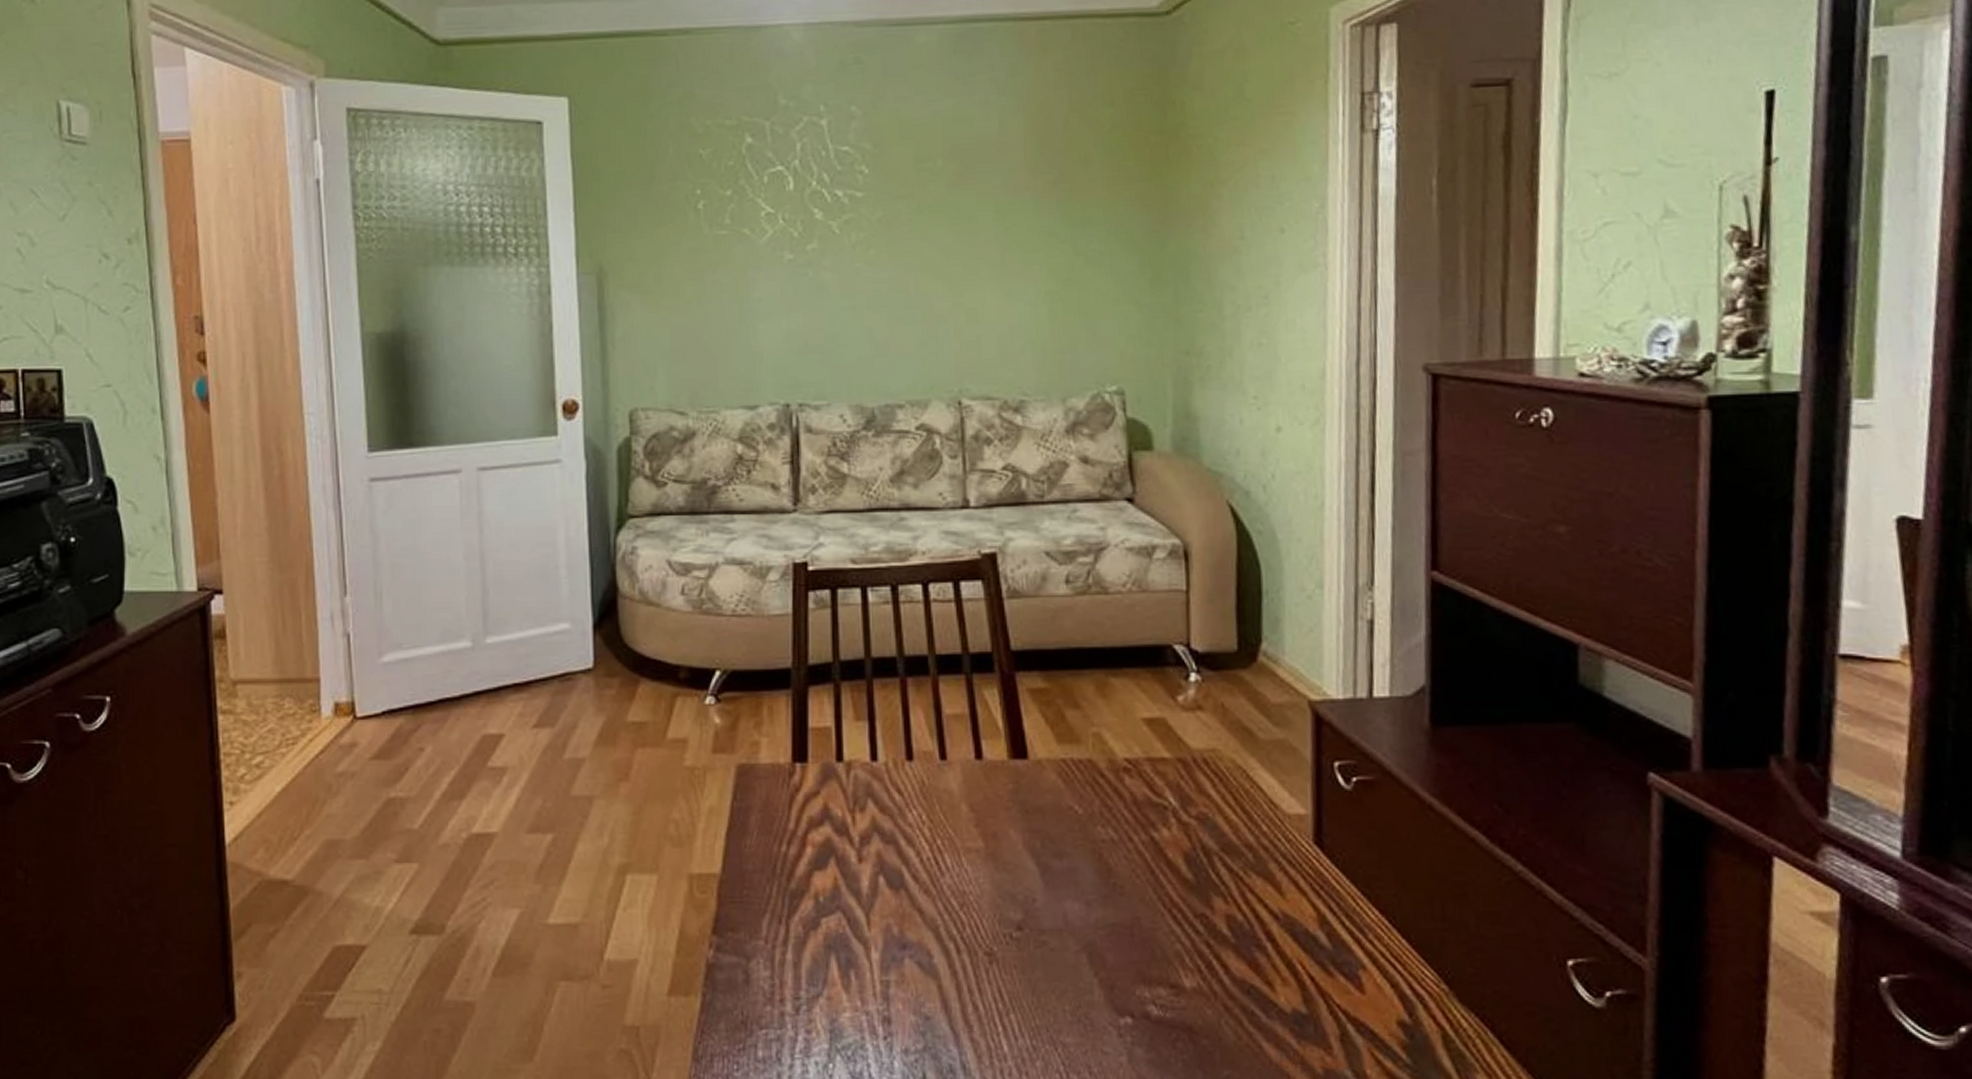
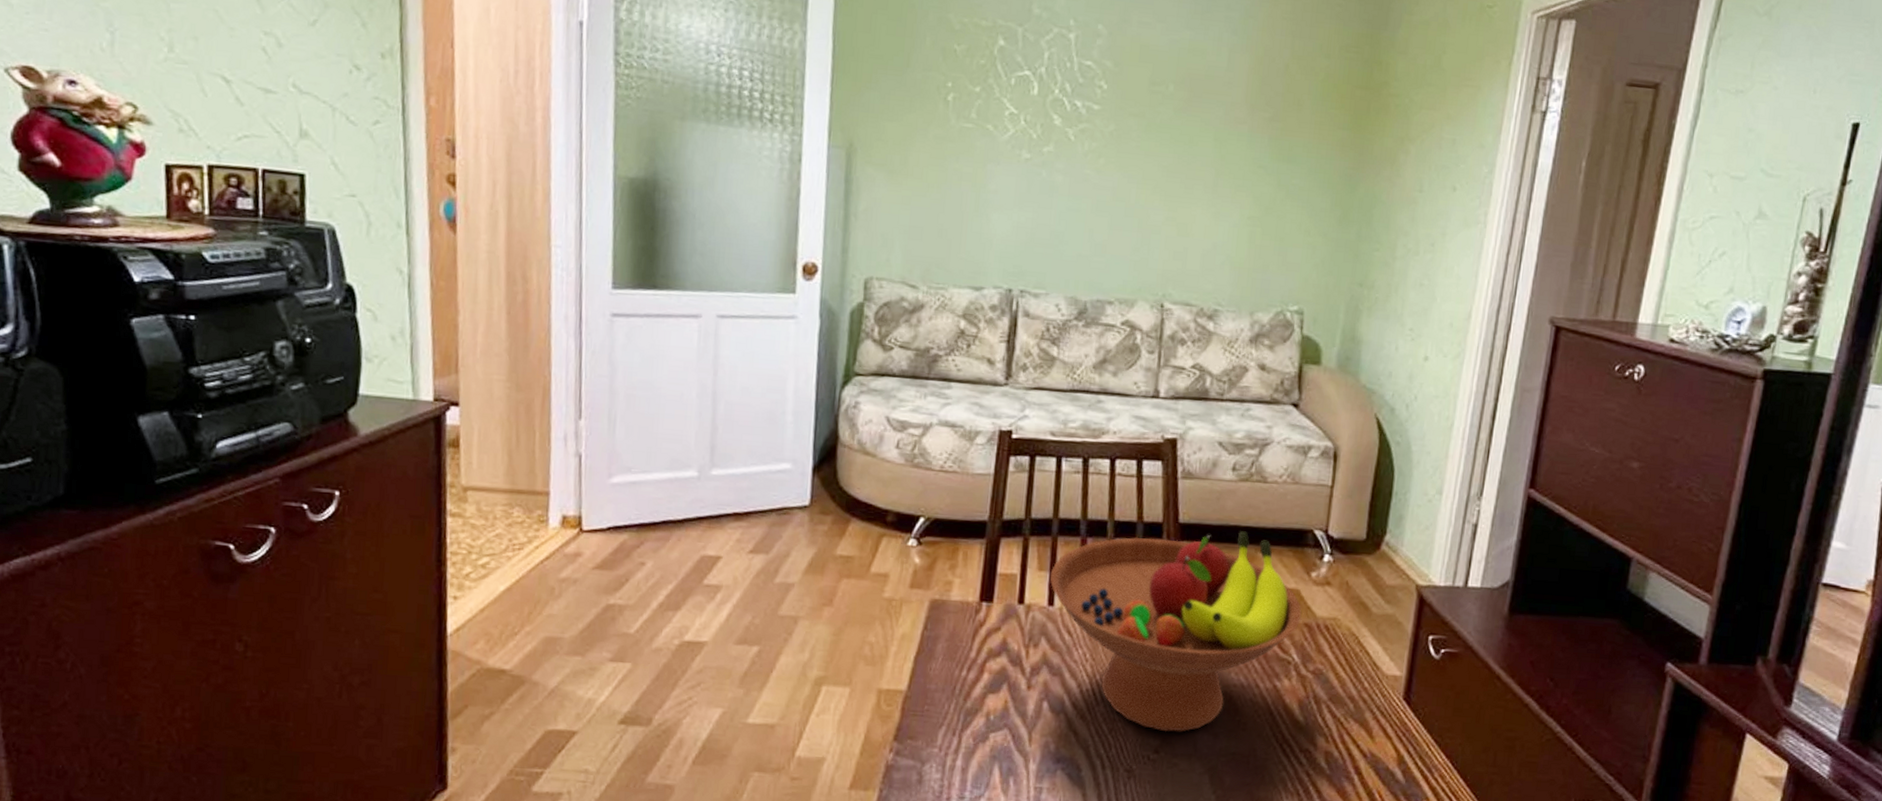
fruit bowl: none [870,654,1173,904] -> present [1050,531,1302,732]

